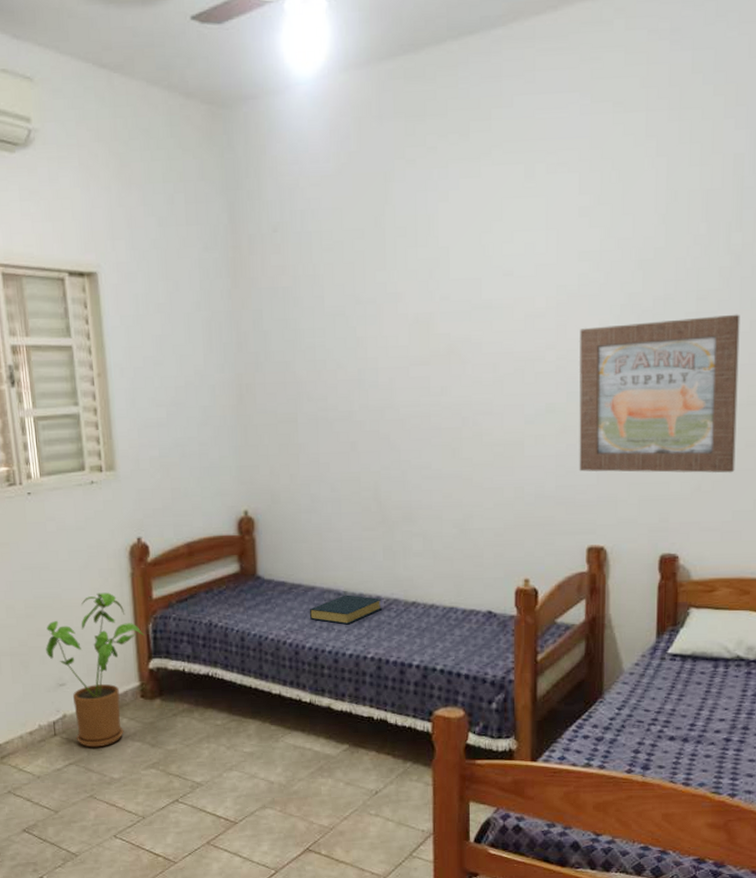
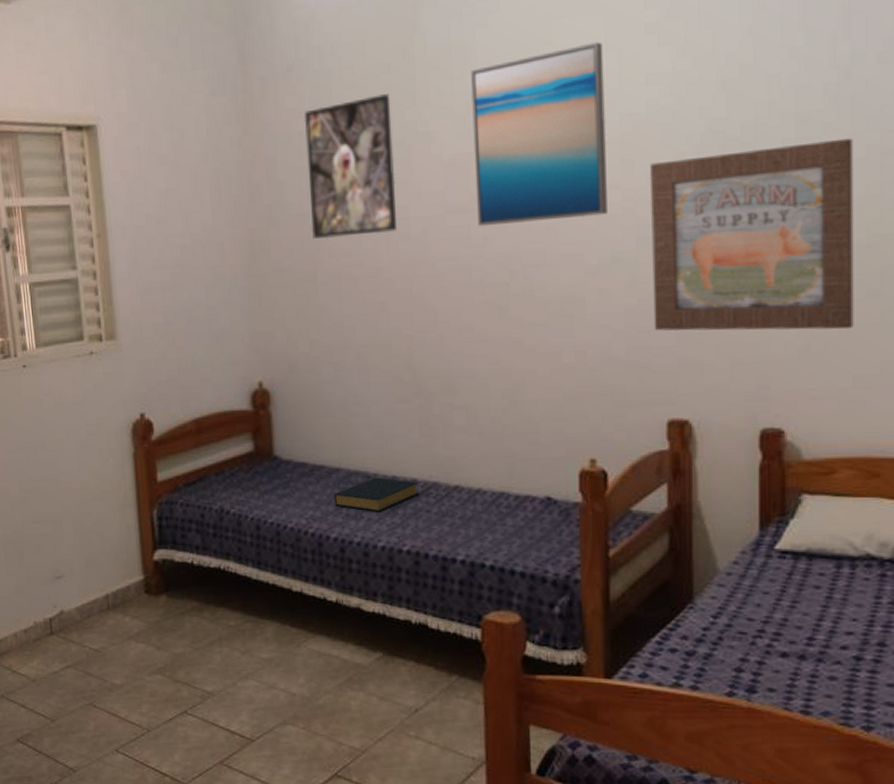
house plant: present [46,592,145,748] -> none [42,475,149,649]
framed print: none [287,256,367,385] -> present [303,93,396,239]
wall art: none [433,221,544,378] -> present [471,42,607,227]

